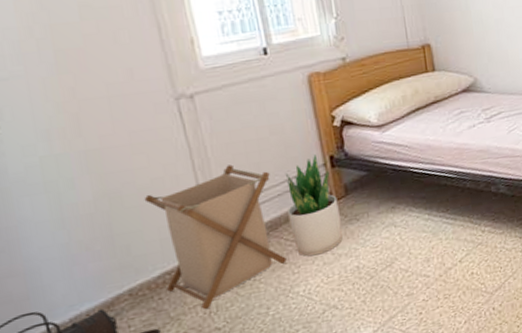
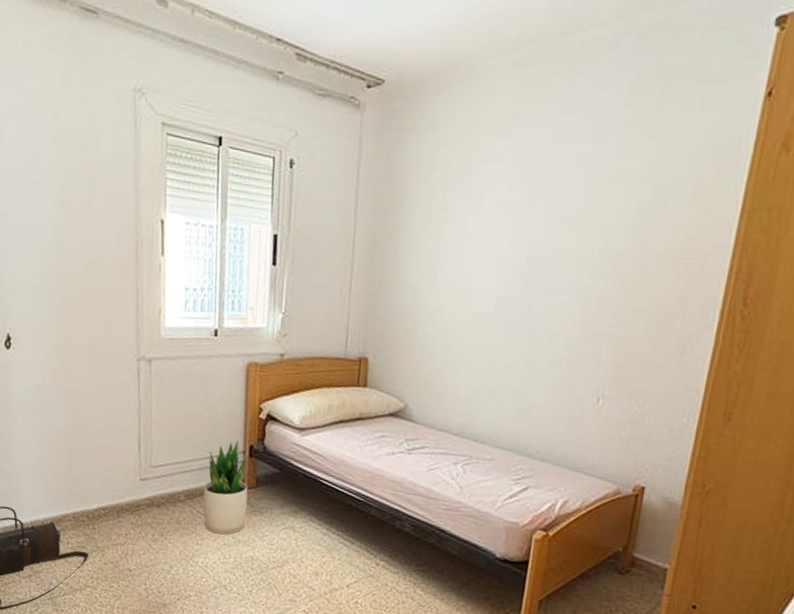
laundry basket: present [144,164,287,310] -> none [98,429,197,551]

